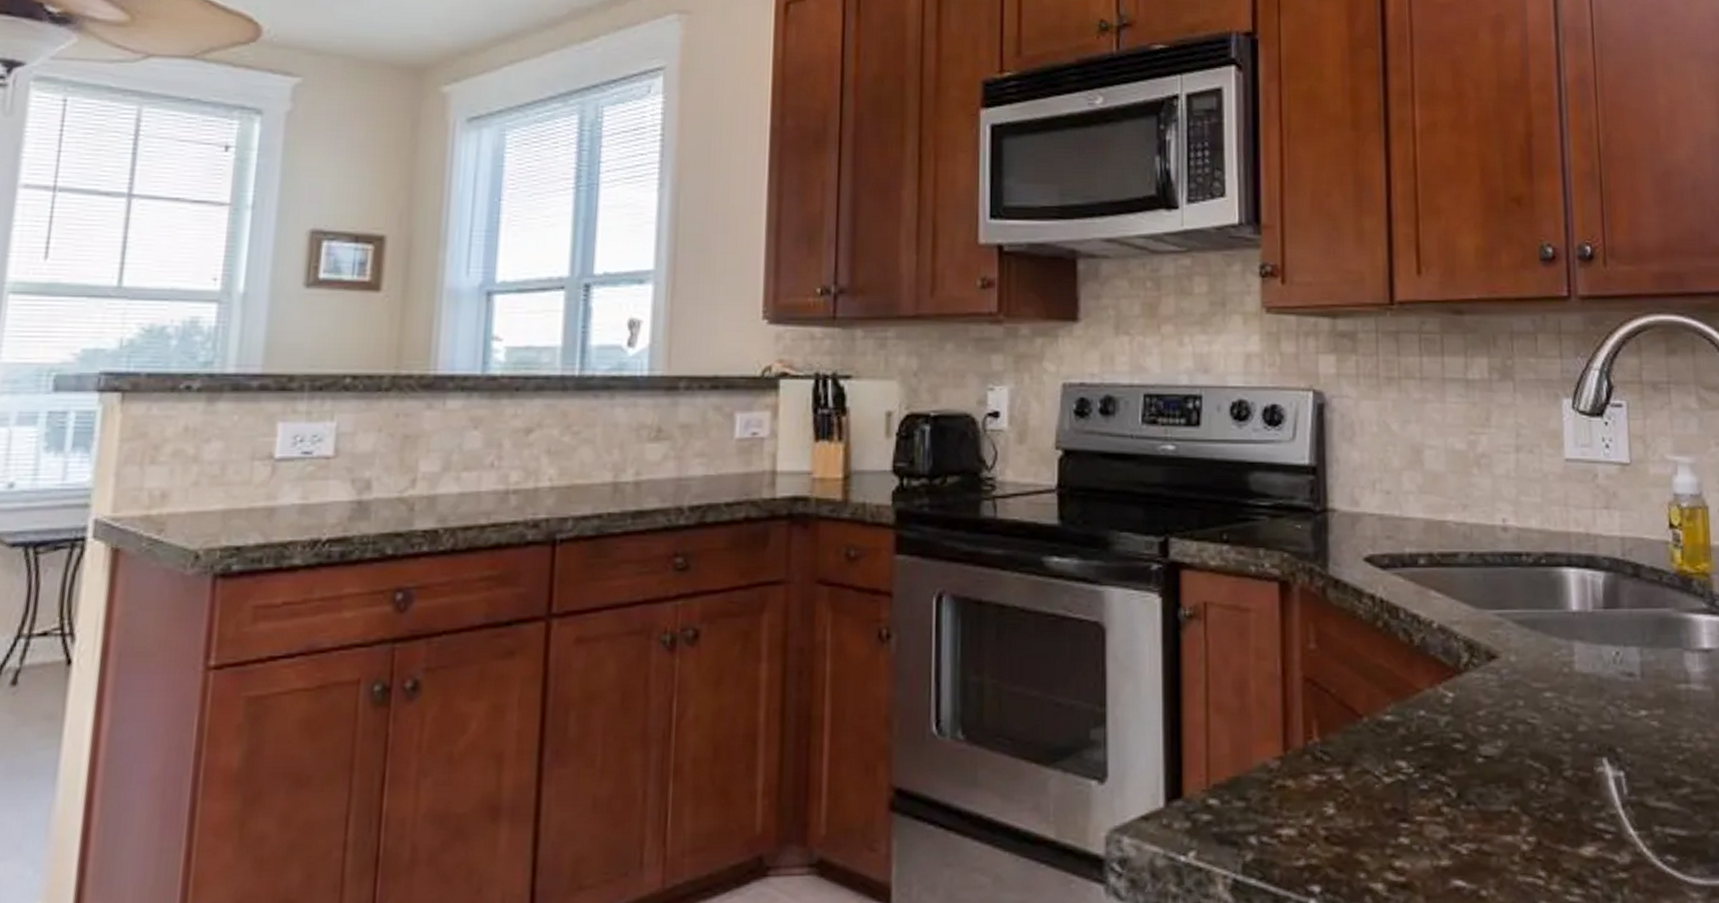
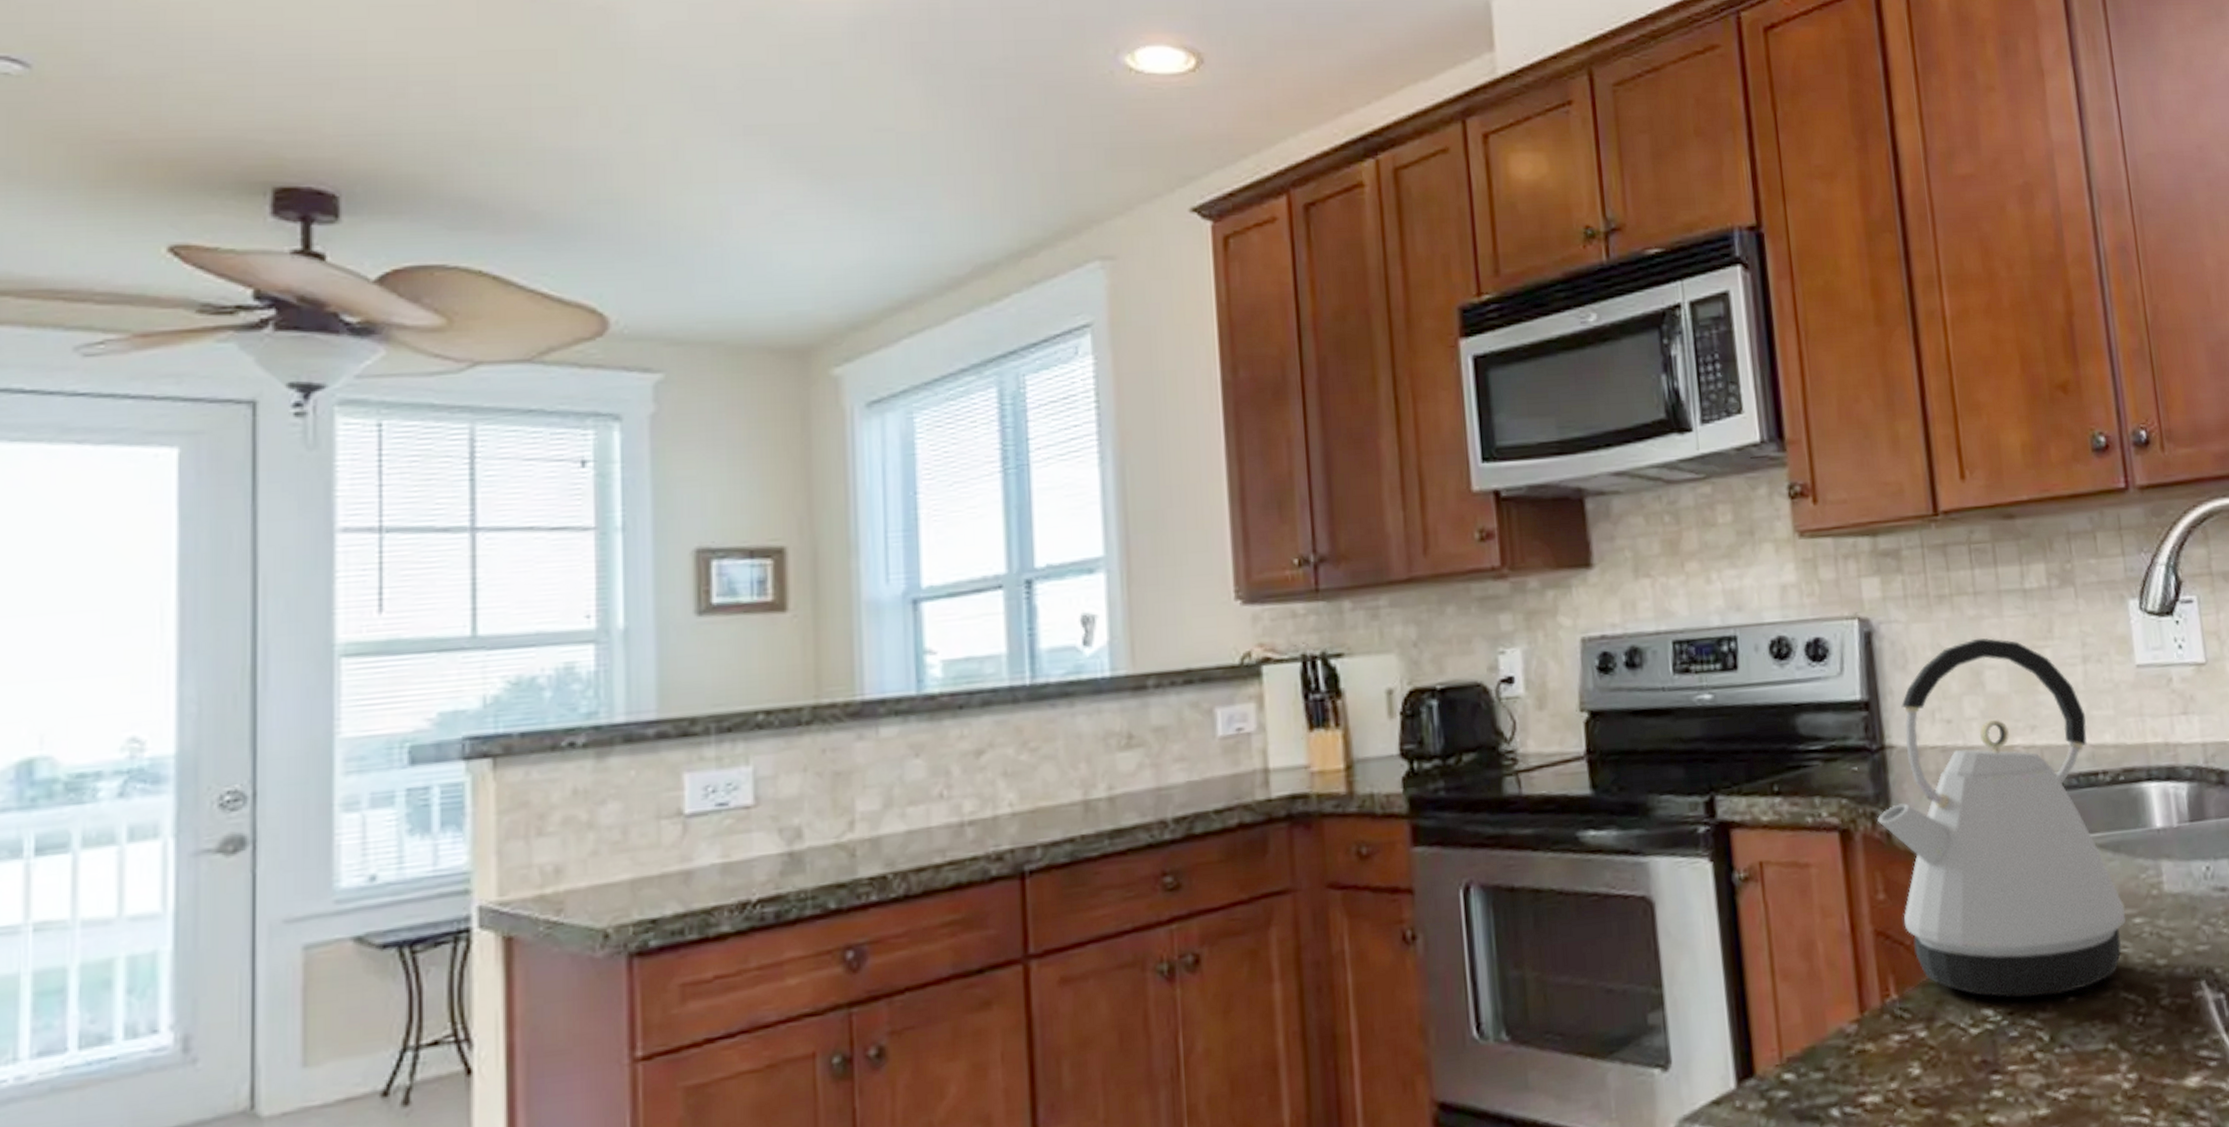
kettle: none [1315,419,1538,756] -> present [1877,637,2126,998]

